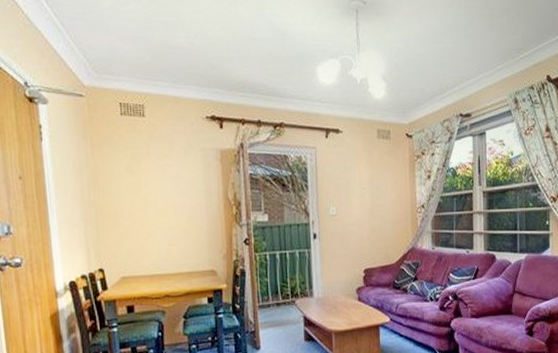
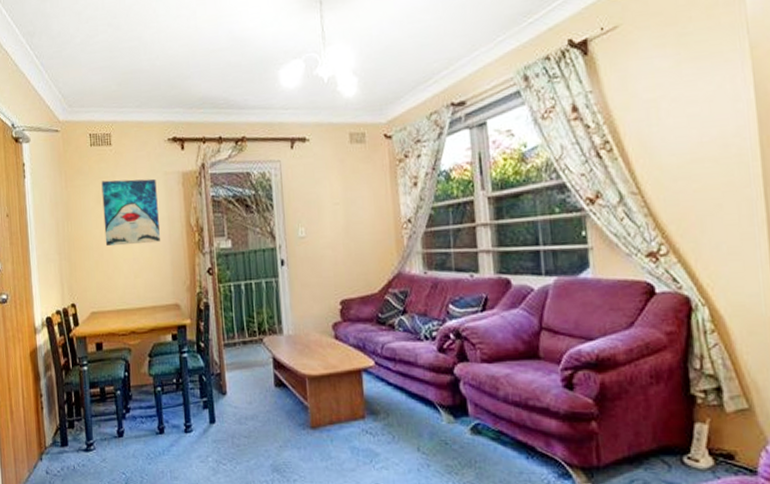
wall art: none [133,151,197,215] -> present [101,179,160,246]

